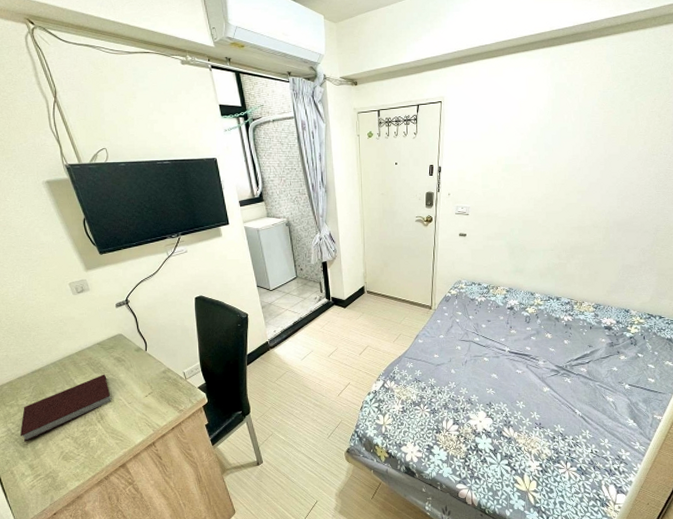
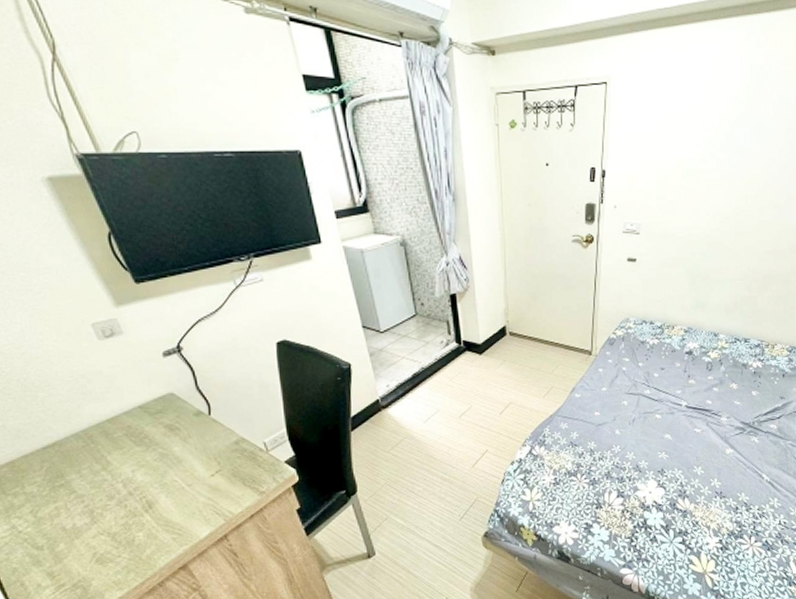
notebook: present [20,374,111,442] -> none [30,448,162,542]

